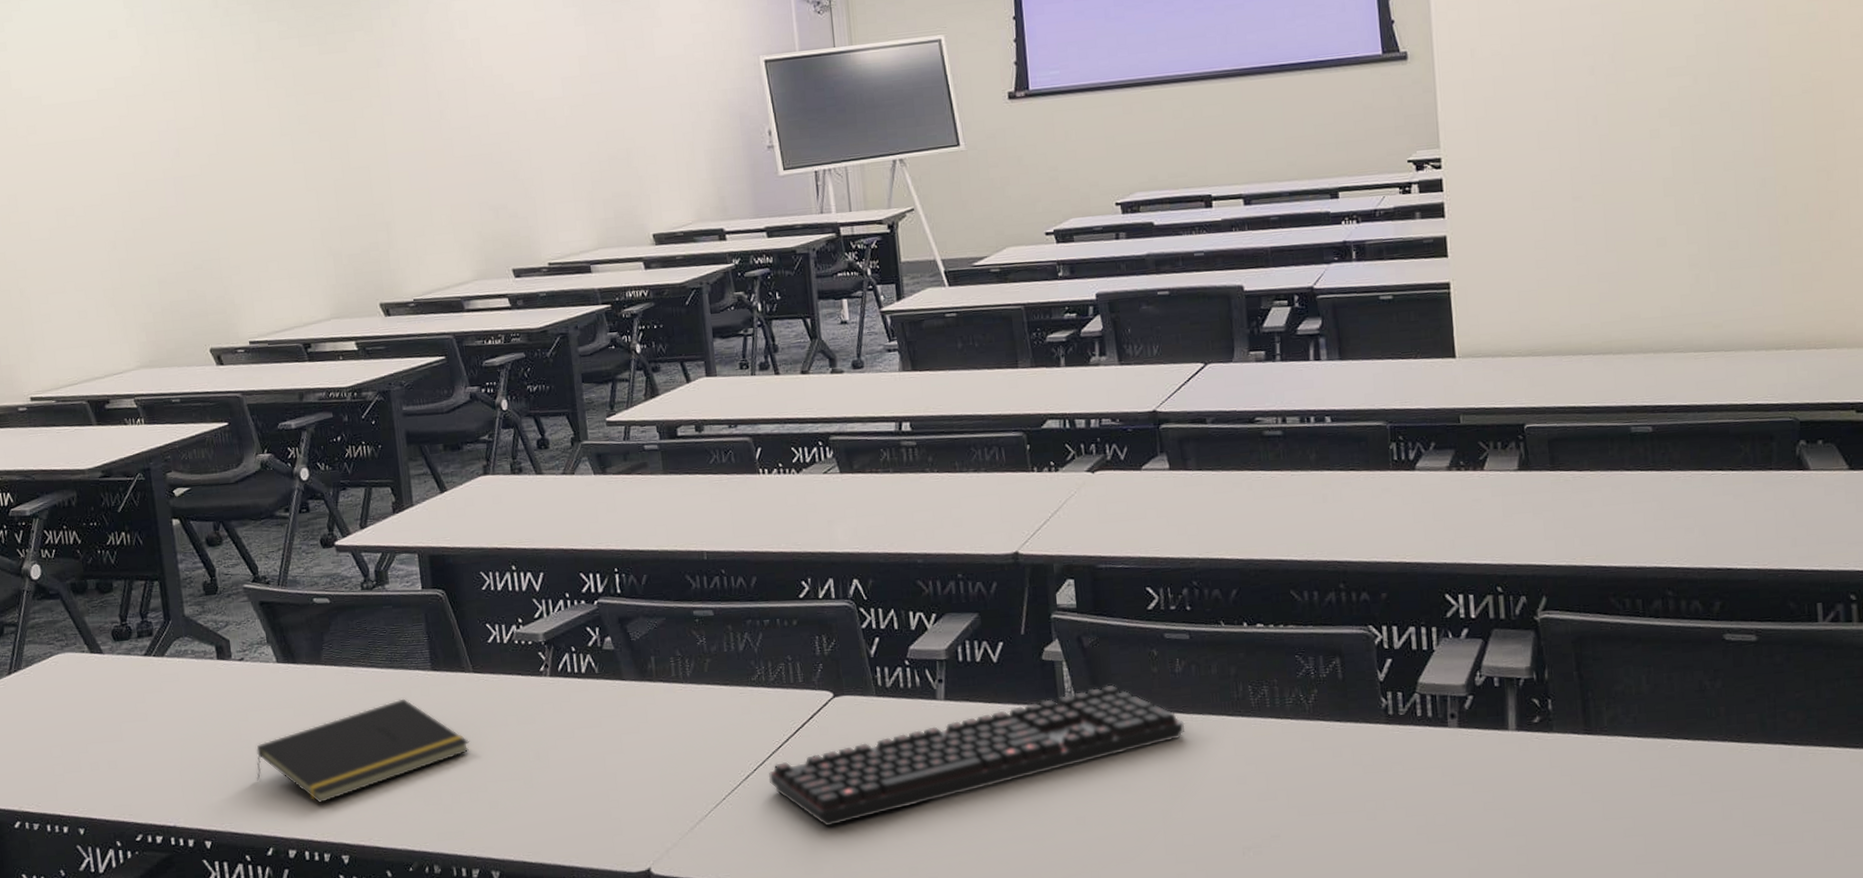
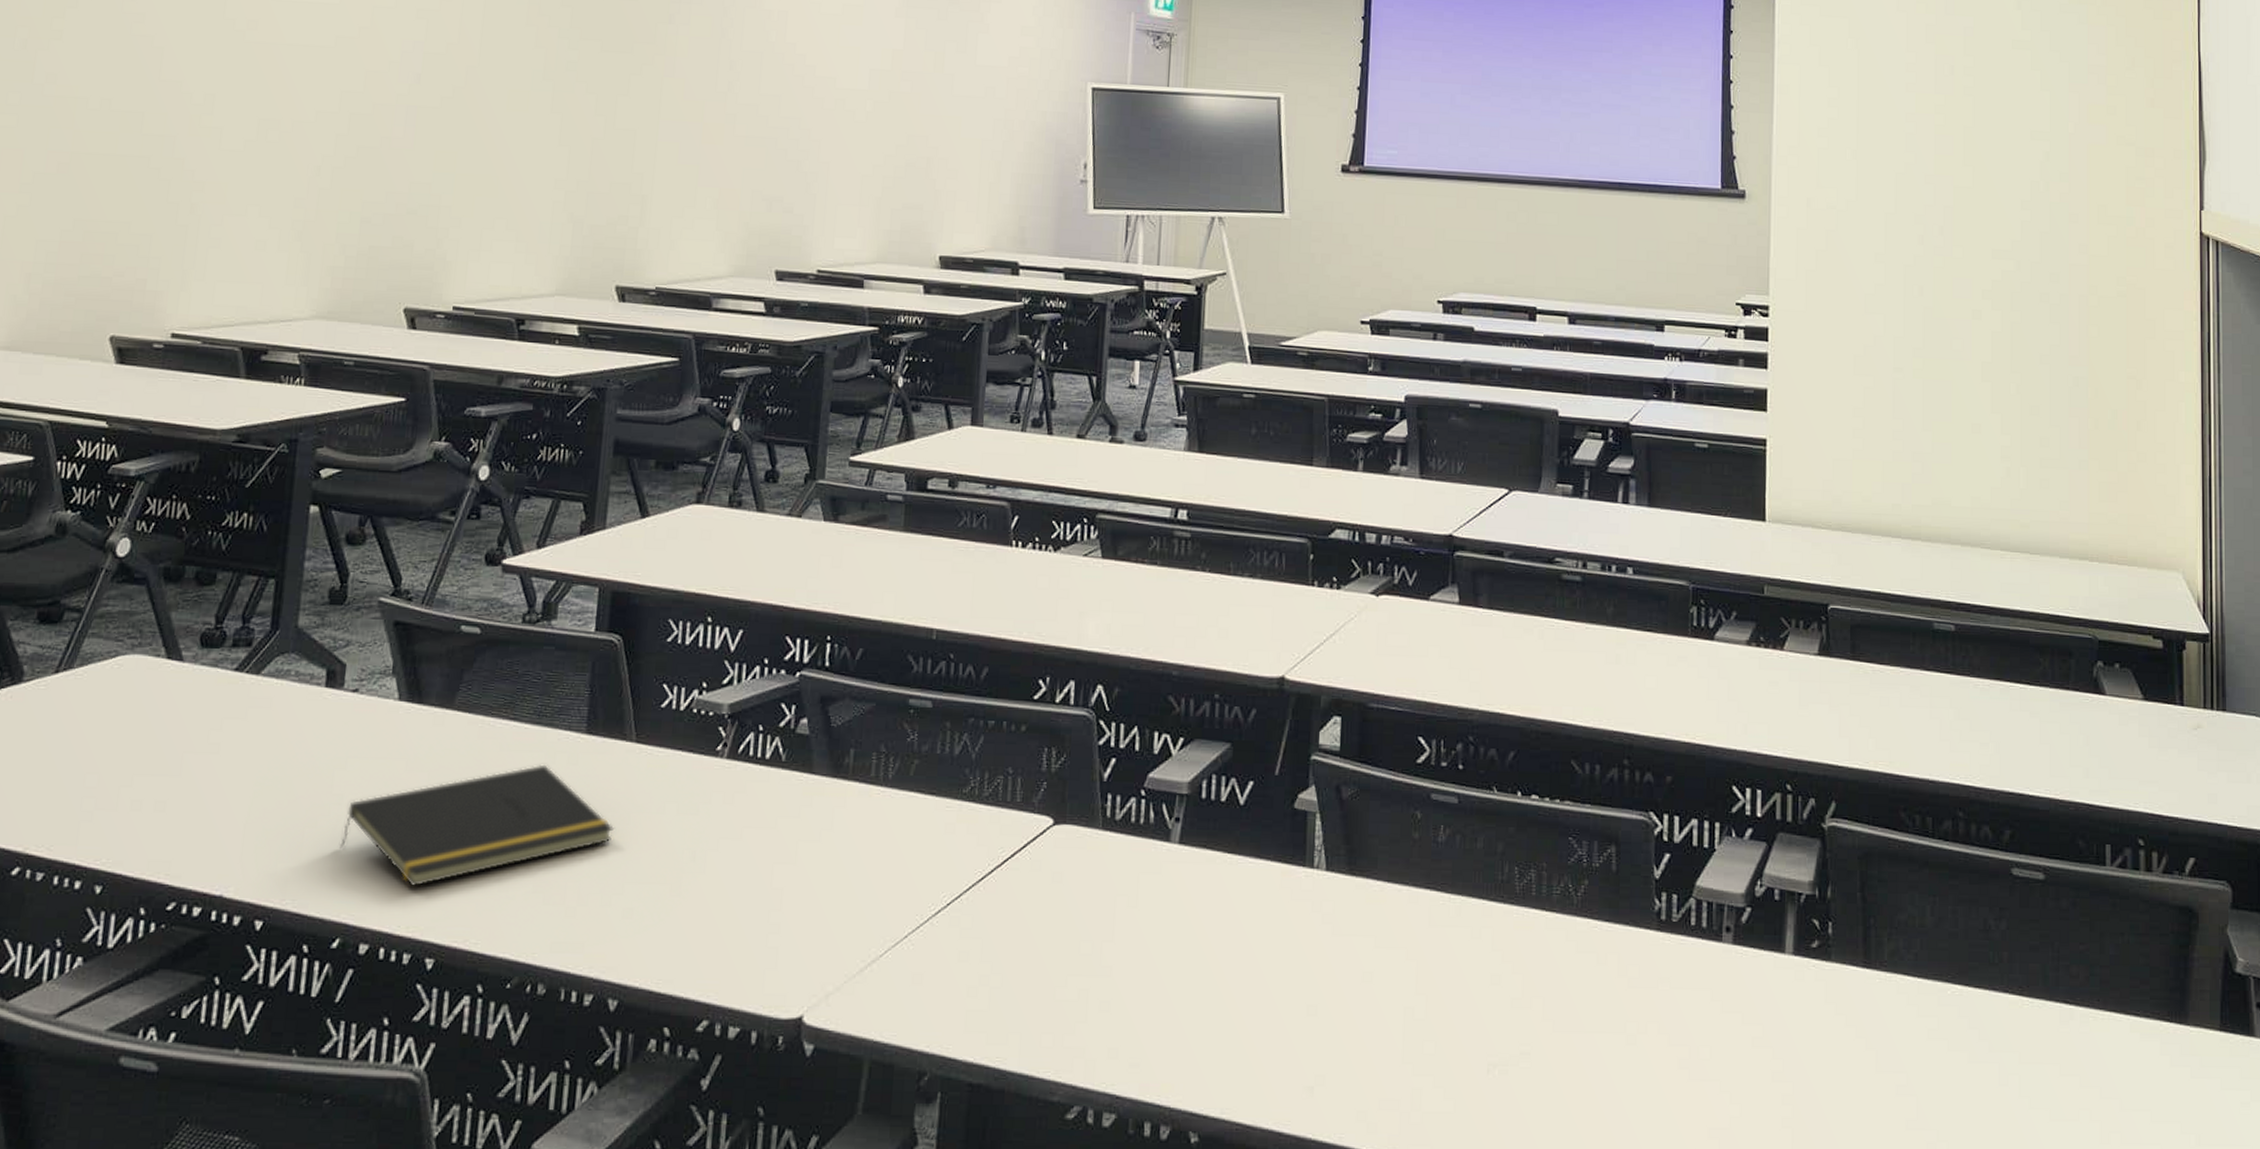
keyboard: present [769,684,1185,827] -> none [963,847,1441,986]

